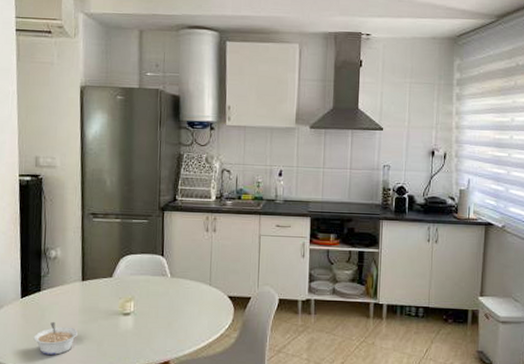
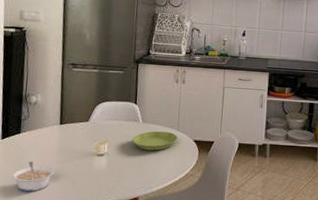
saucer: none [160,286,210,309] -> present [132,131,178,151]

